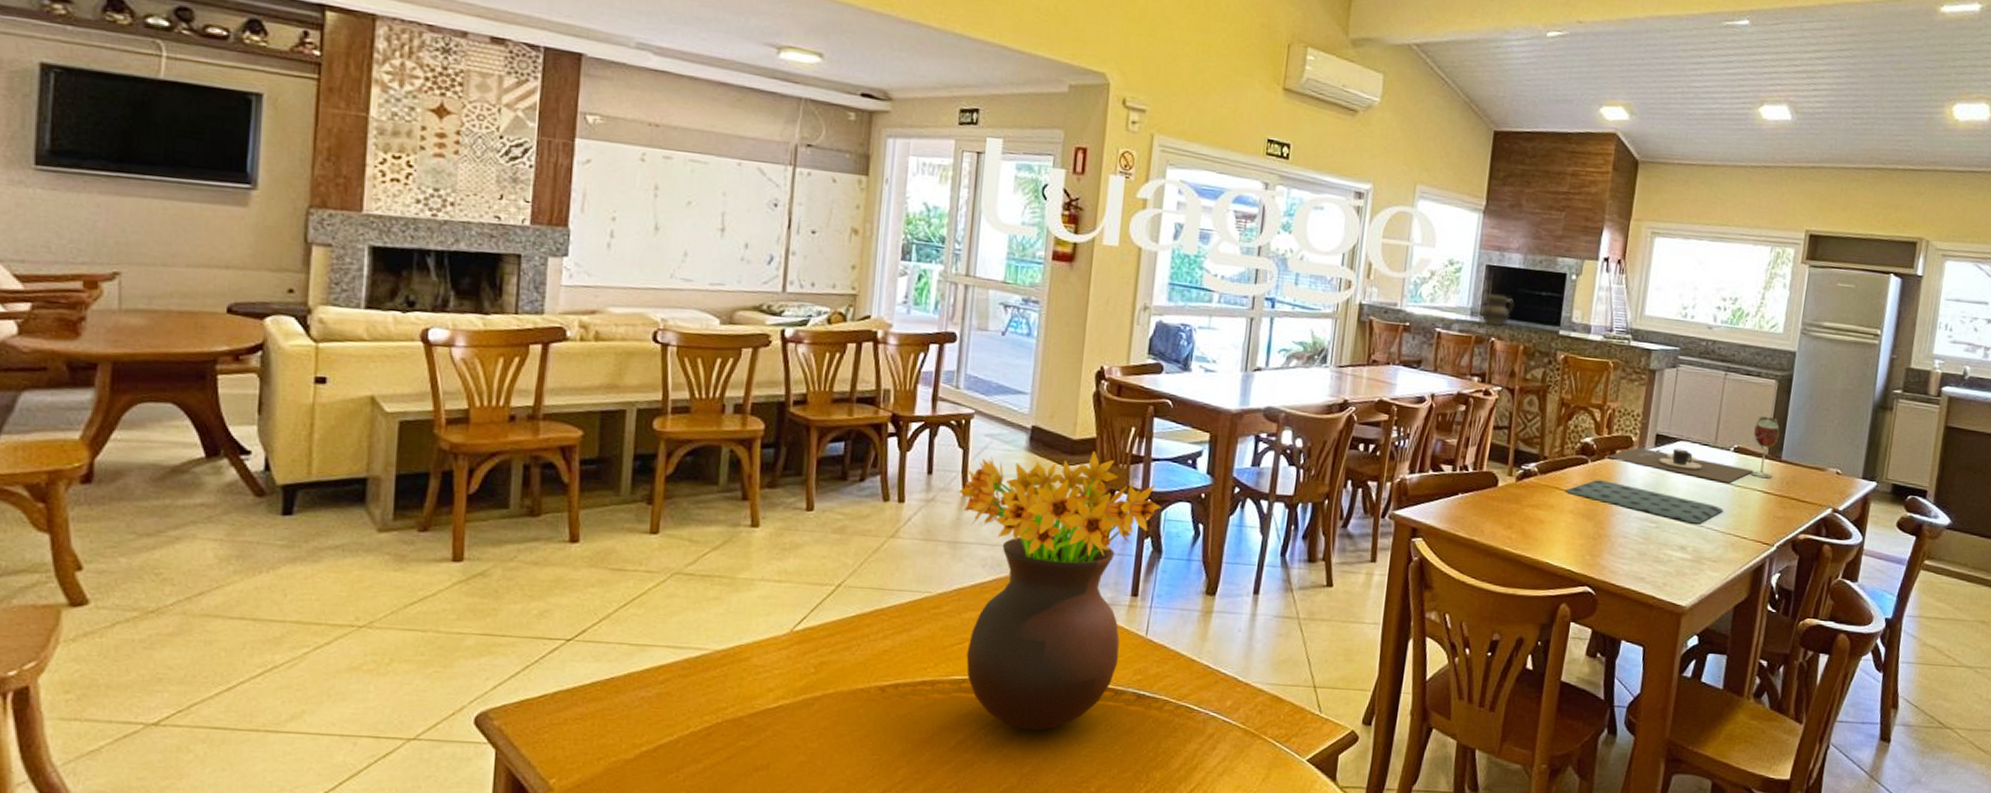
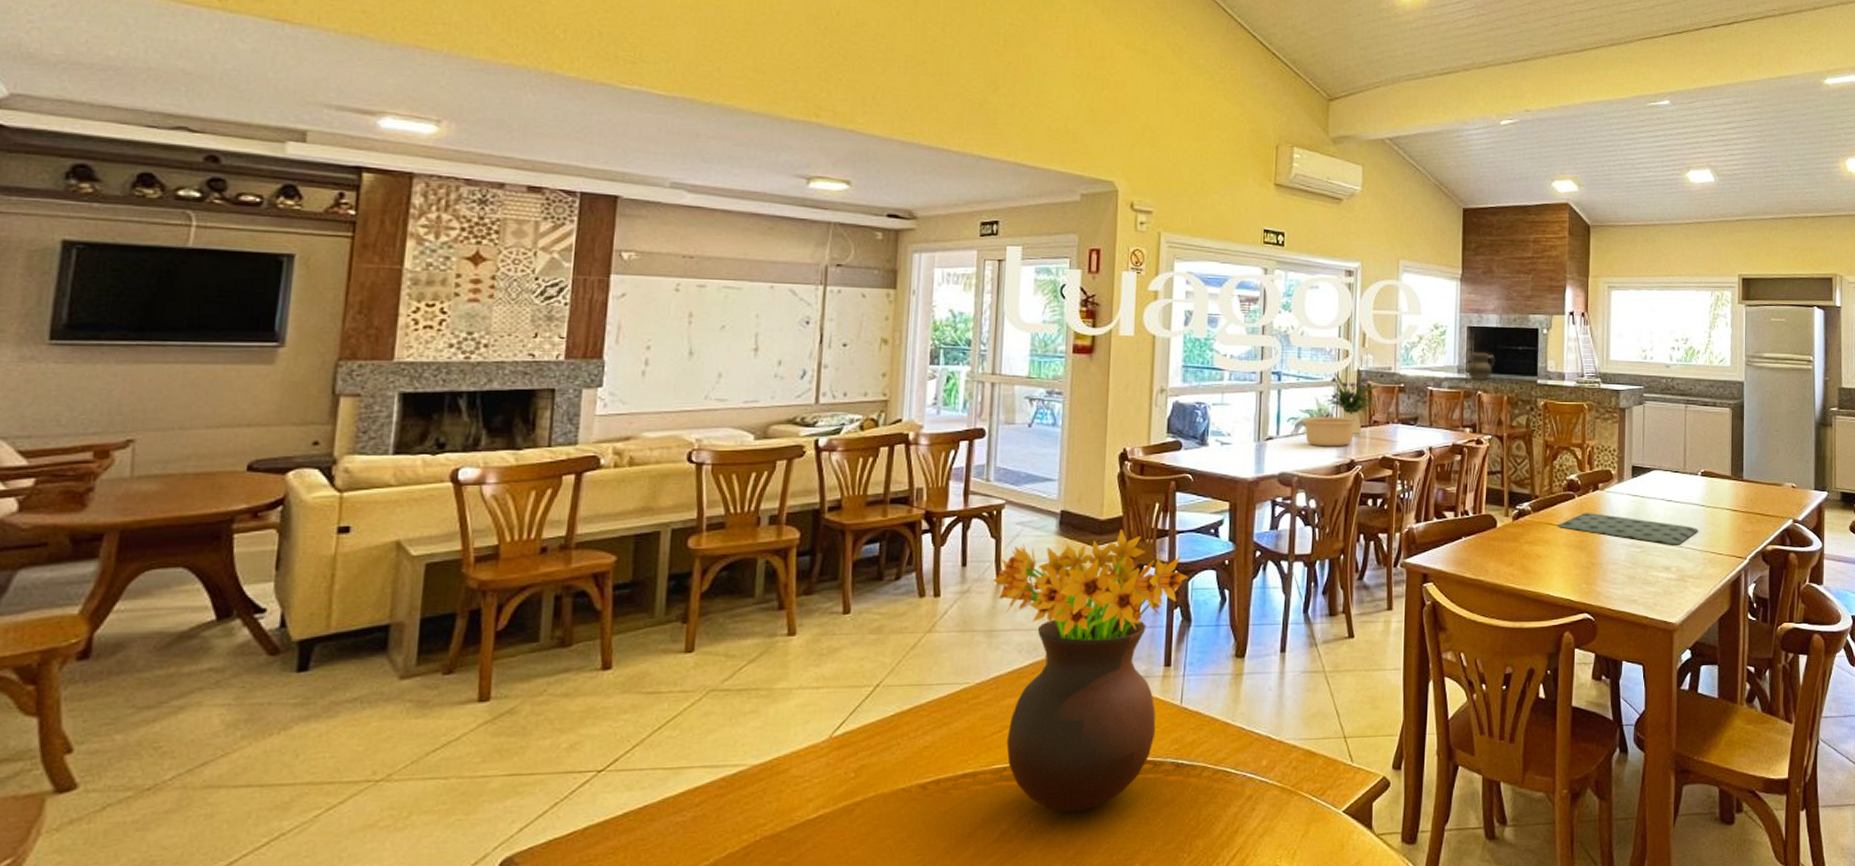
bowl: none [1294,350,1356,385] -> present [1302,416,1358,447]
flower arrangement: none [1319,305,1381,373] -> present [1323,373,1378,434]
place setting: present [1606,447,1754,483] -> none [1590,478,1721,505]
wineglass: present [1751,417,1780,479] -> none [1717,442,1739,498]

